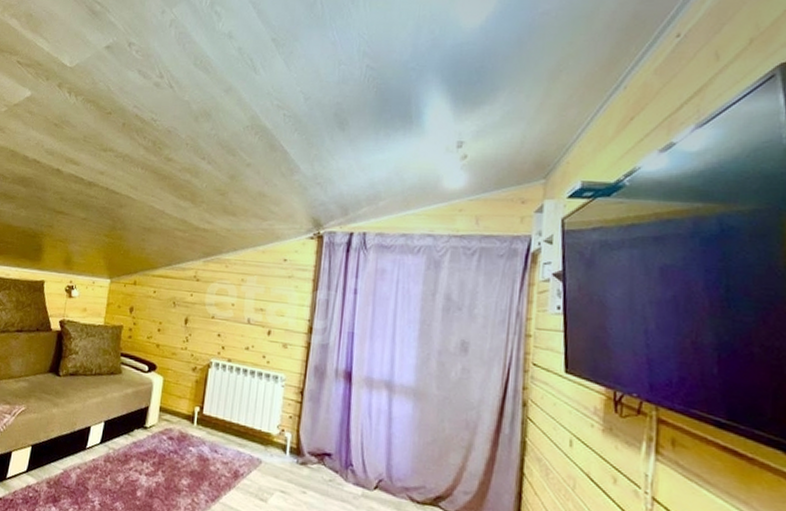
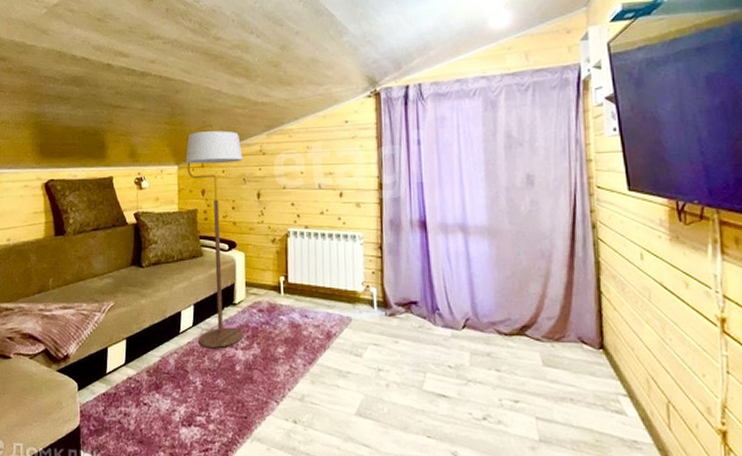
floor lamp: none [103,242,177,470] -> present [185,124,243,348]

